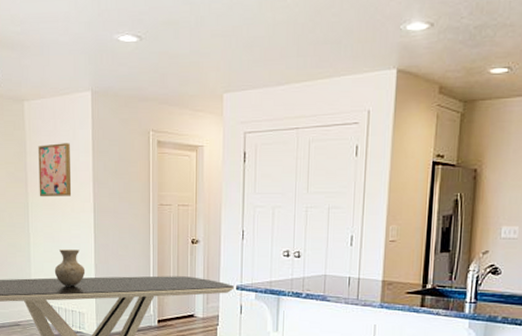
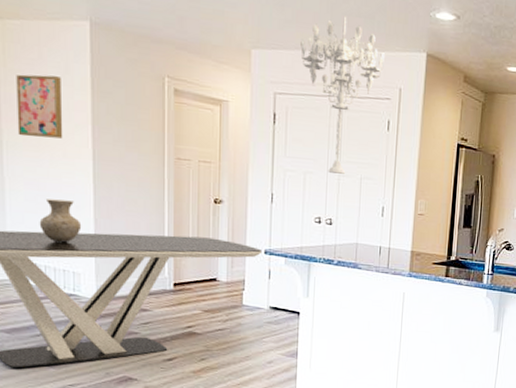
chandelier: none [268,45,352,205] -> present [300,16,385,174]

